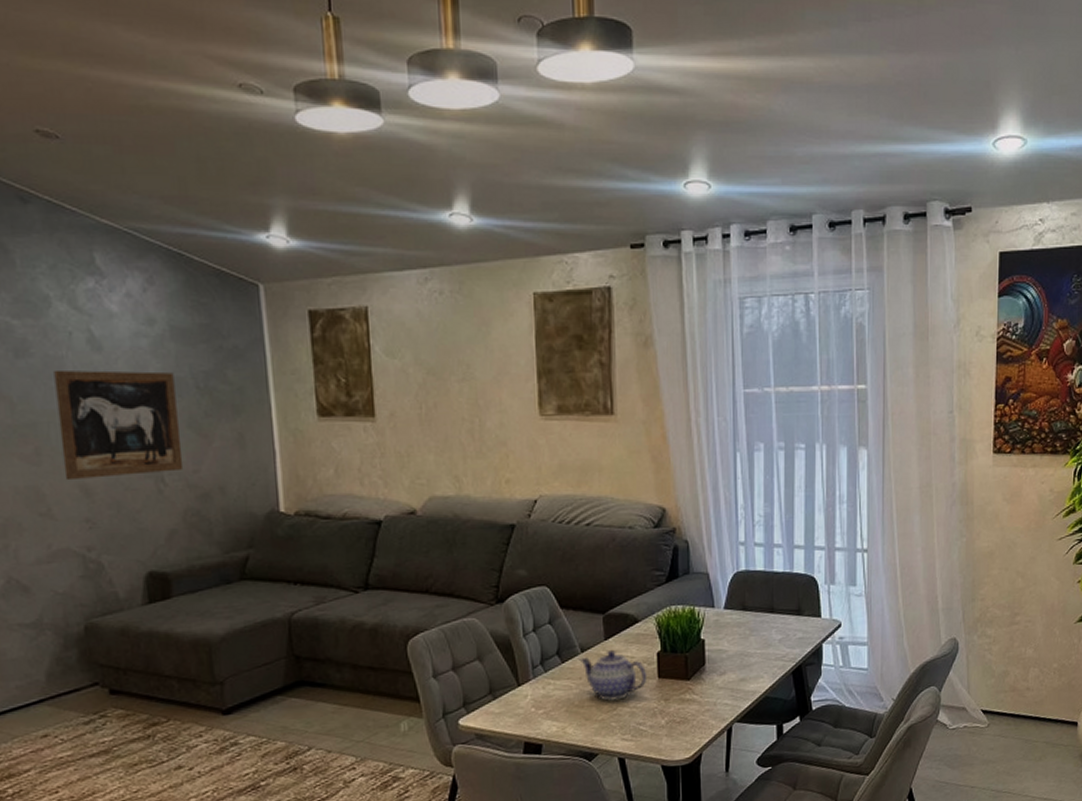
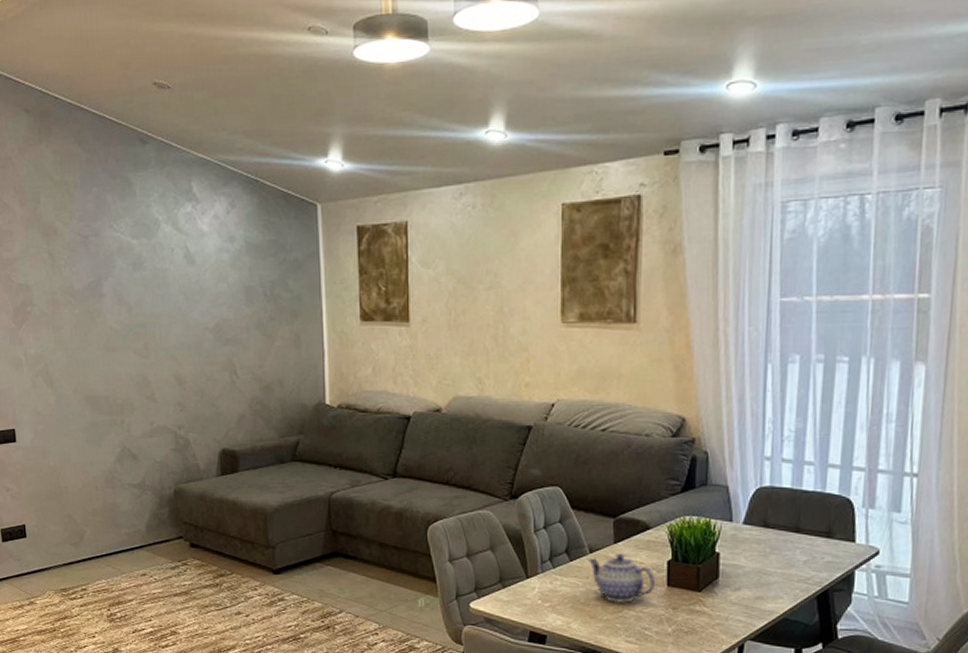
wall art: present [54,369,184,481] -> none [160,280,252,371]

